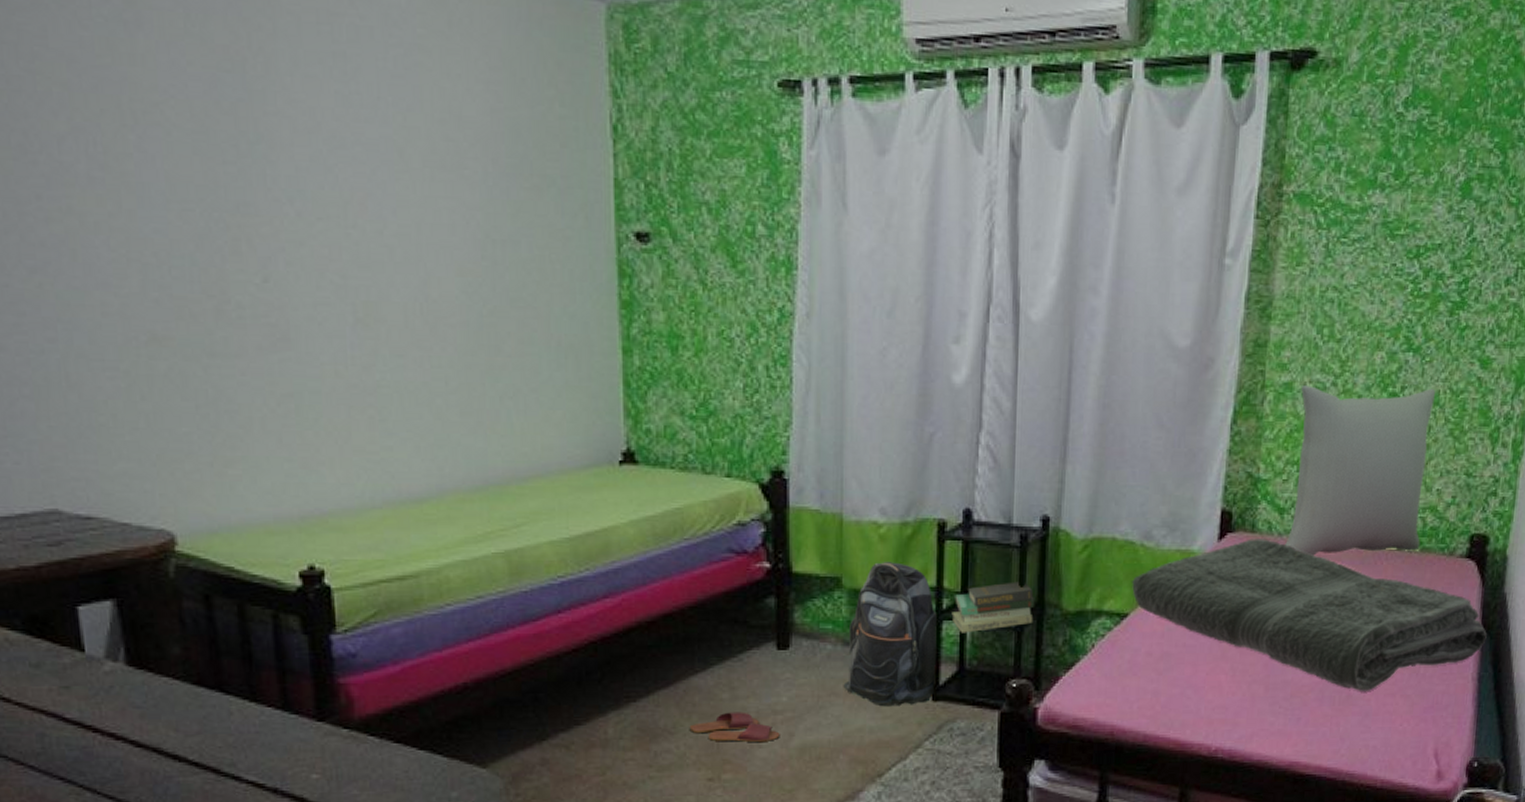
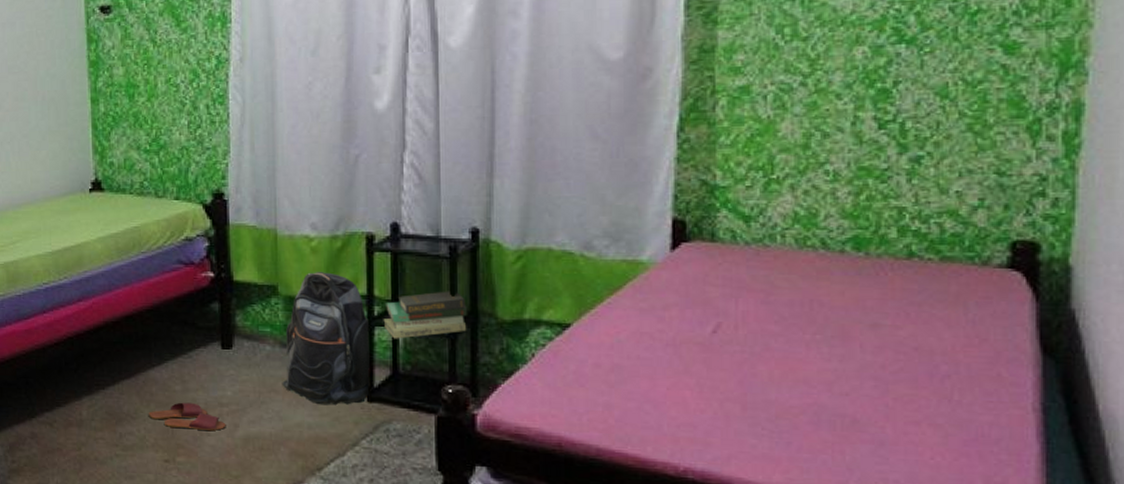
towel: present [1131,539,1487,691] -> none [571,248,1050,417]
pillow: present [1285,384,1436,556] -> none [755,80,943,266]

